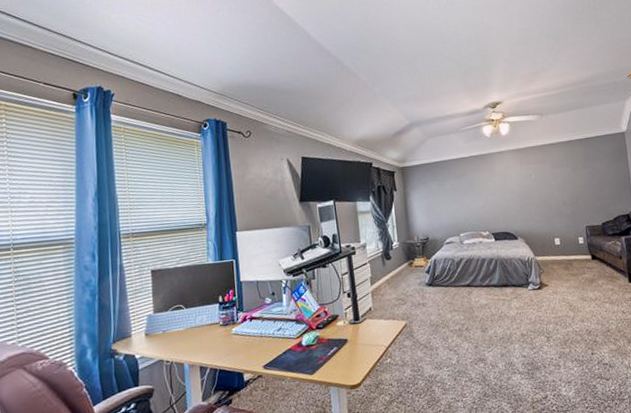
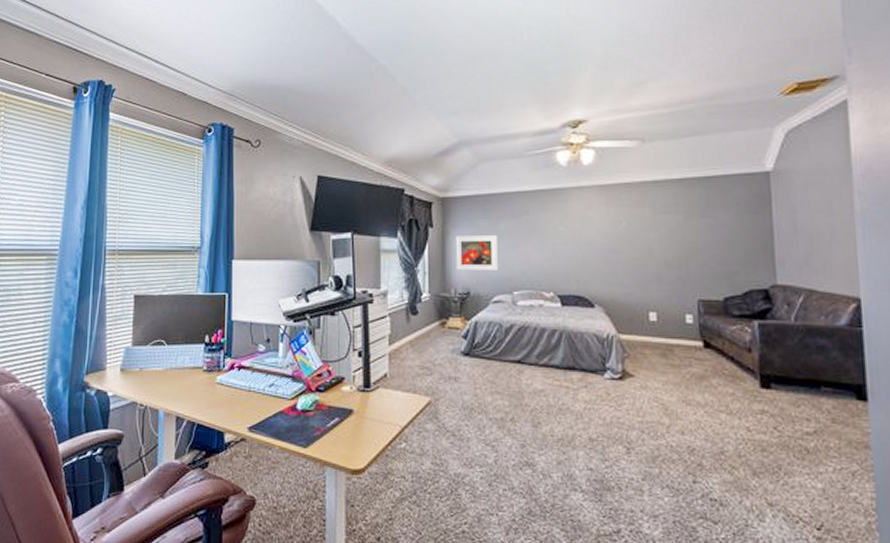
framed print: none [414,193,448,222] -> present [455,235,498,271]

